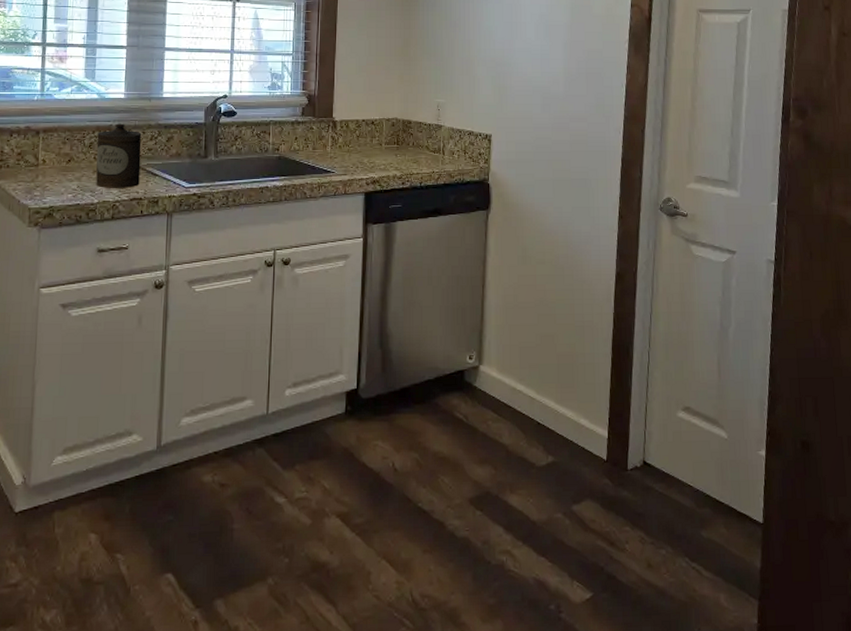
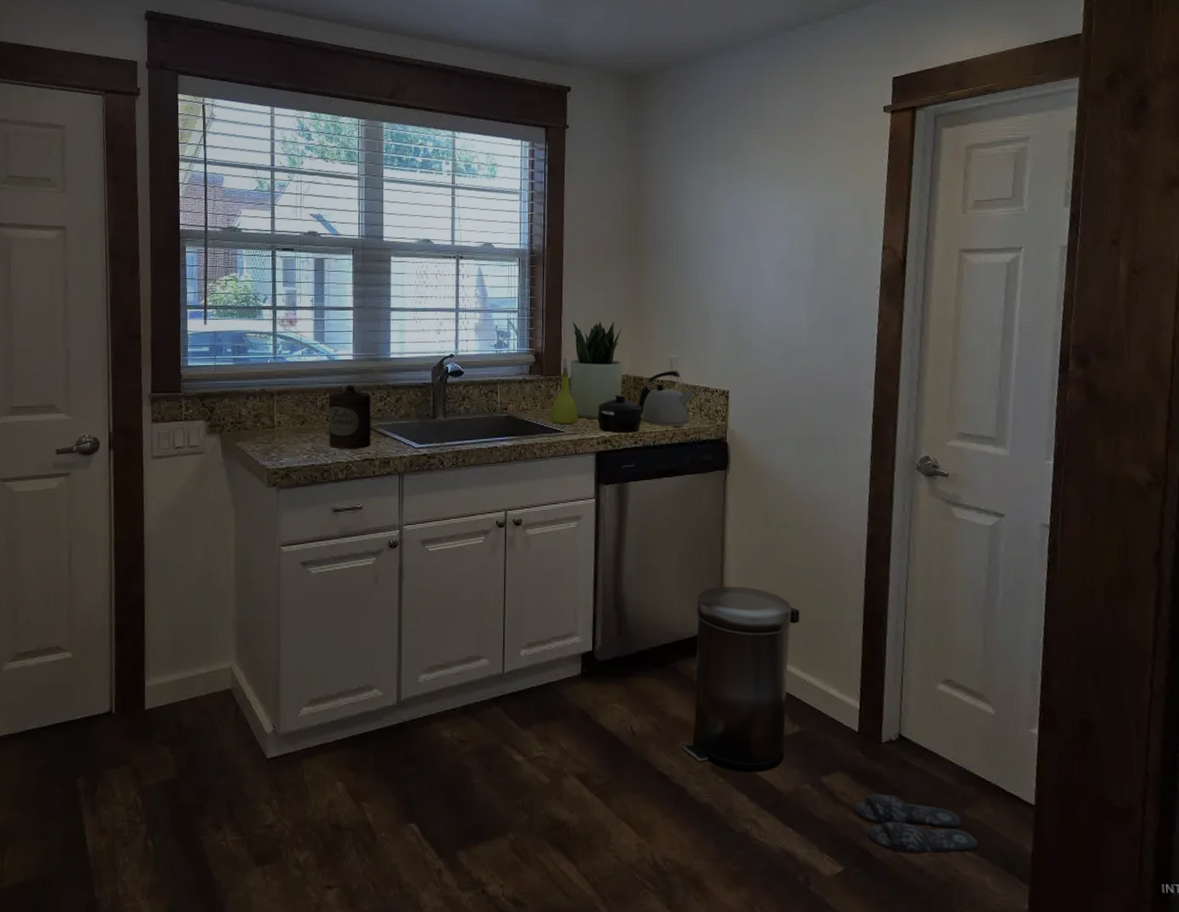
spray bottle: none [320,100,349,166] -> present [549,358,579,425]
planter: none [341,65,393,161] -> present [570,321,623,420]
saucepan: none [367,137,411,174] -> present [597,395,643,433]
kettle: none [406,115,462,169] -> present [638,371,697,428]
pedal bin: none [441,322,555,505] -> present [681,586,800,773]
slippers: none [603,519,714,576] -> present [854,794,979,854]

